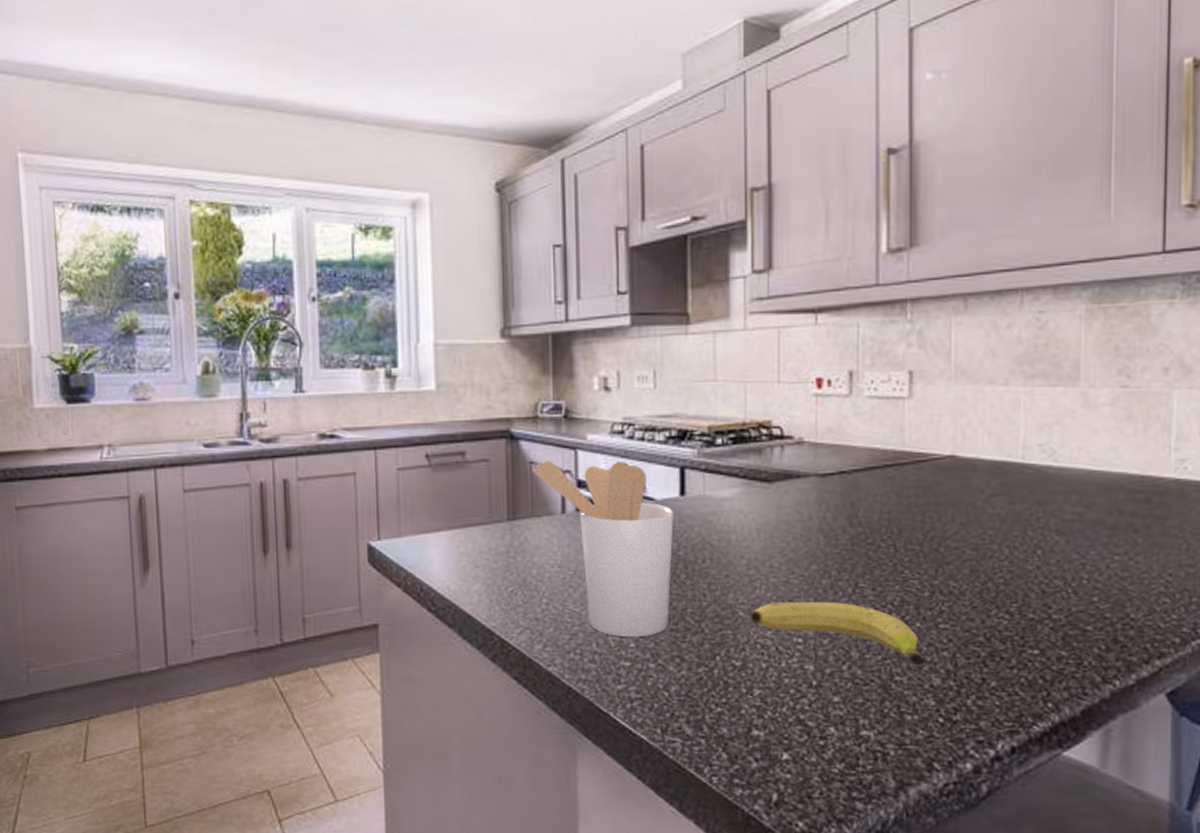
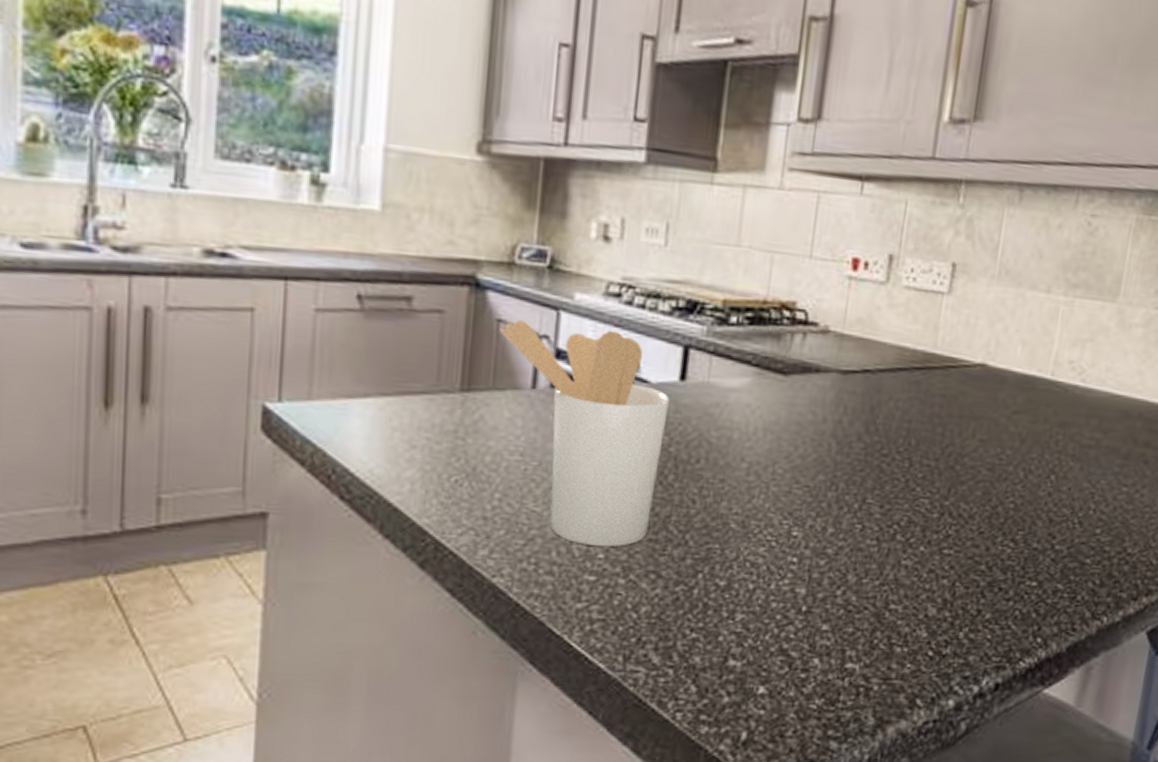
fruit: present [750,601,926,665] -> none [743,515,925,593]

